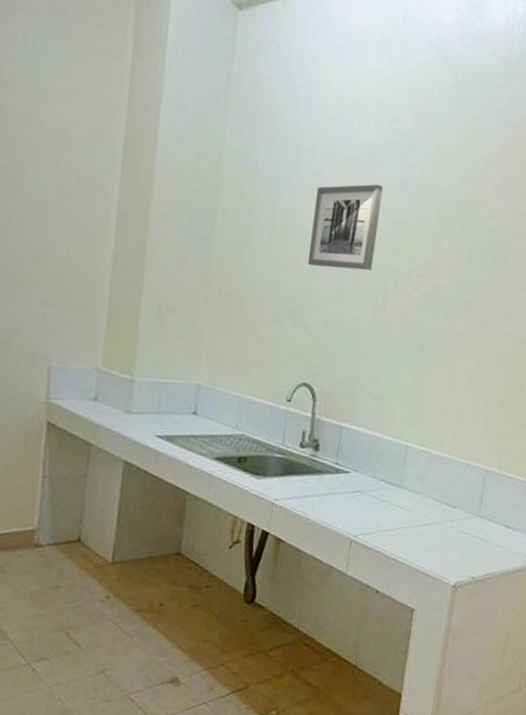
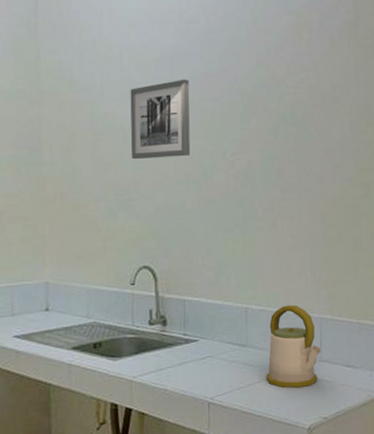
kettle: none [416,450,481,541] -> present [266,304,321,388]

